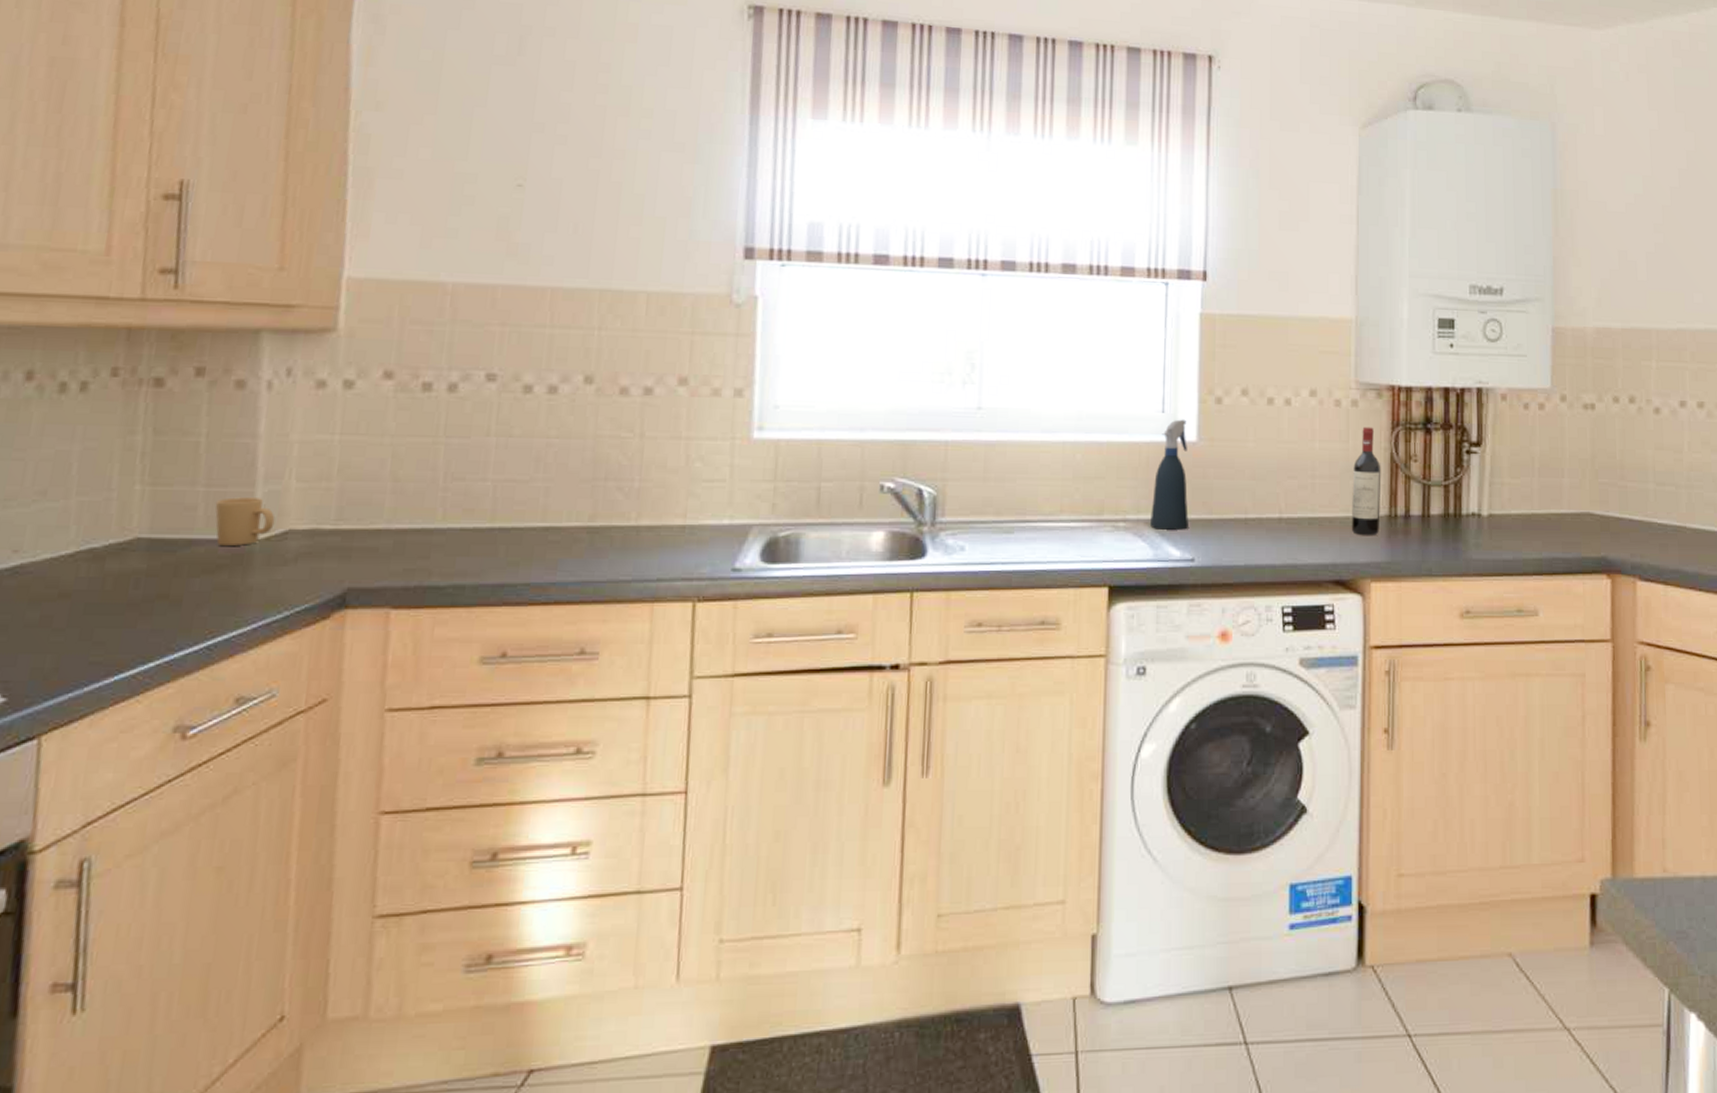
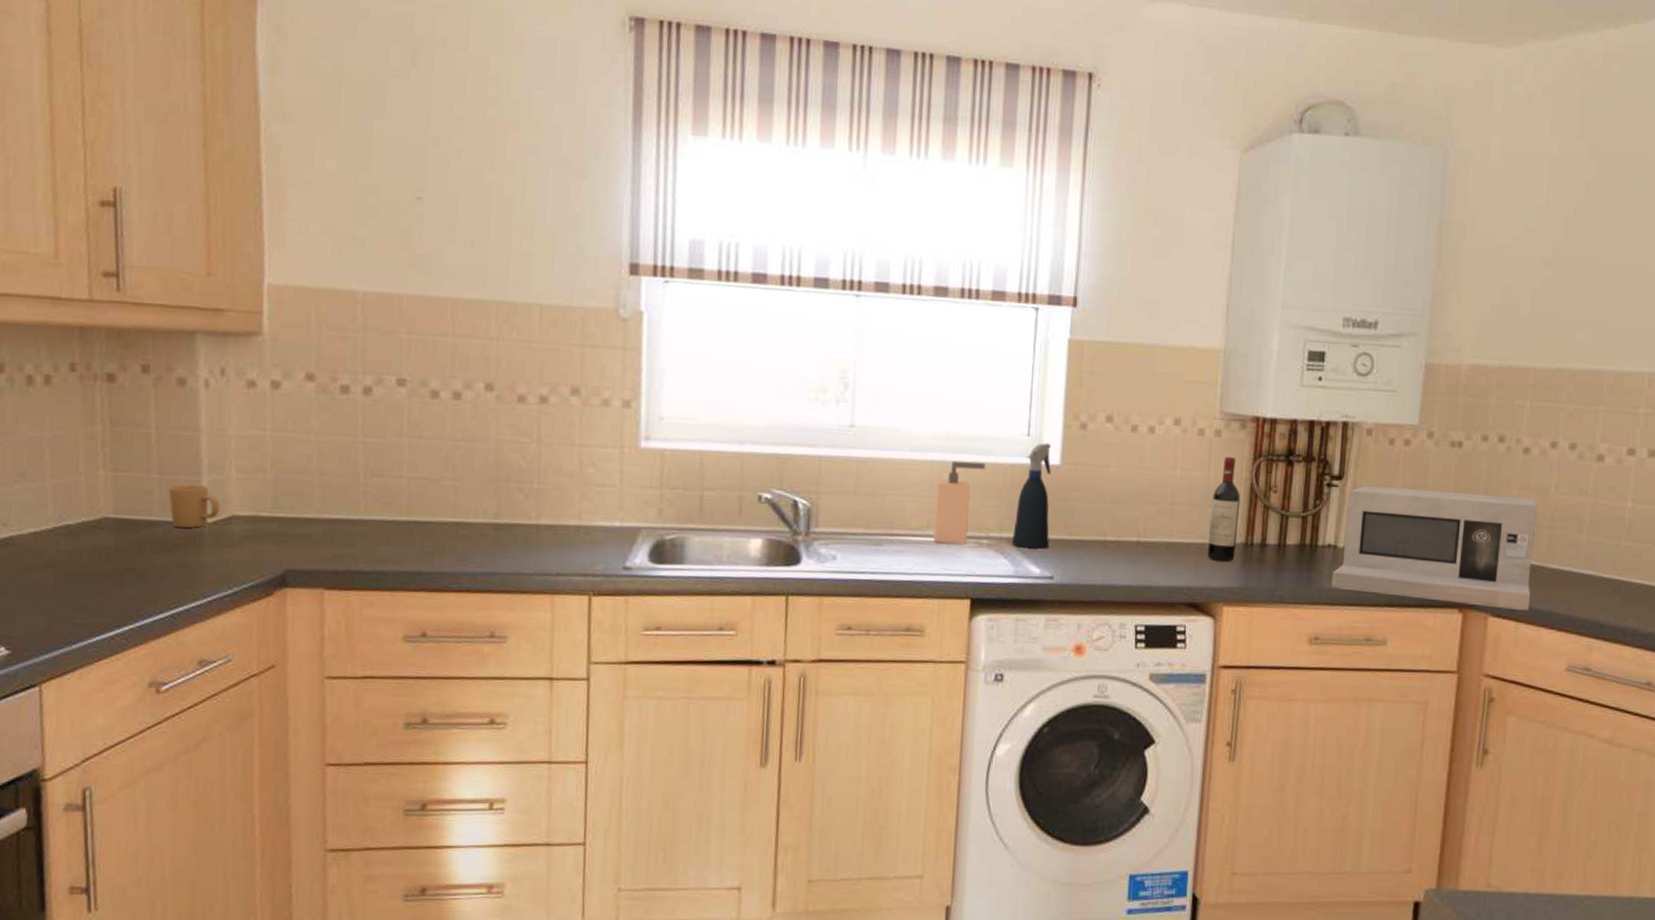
soap dispenser: none [1067,441,1120,528] -> present [933,460,986,544]
microwave: none [1478,451,1676,572] -> present [1331,485,1537,610]

